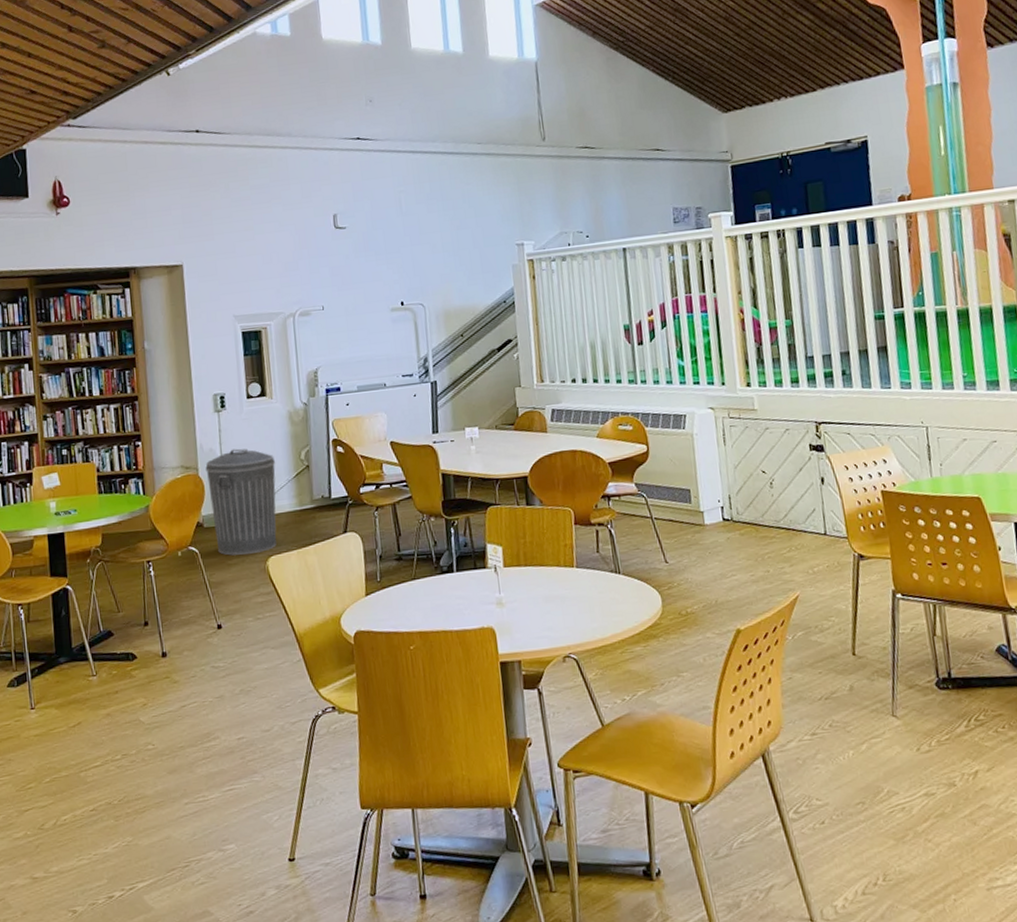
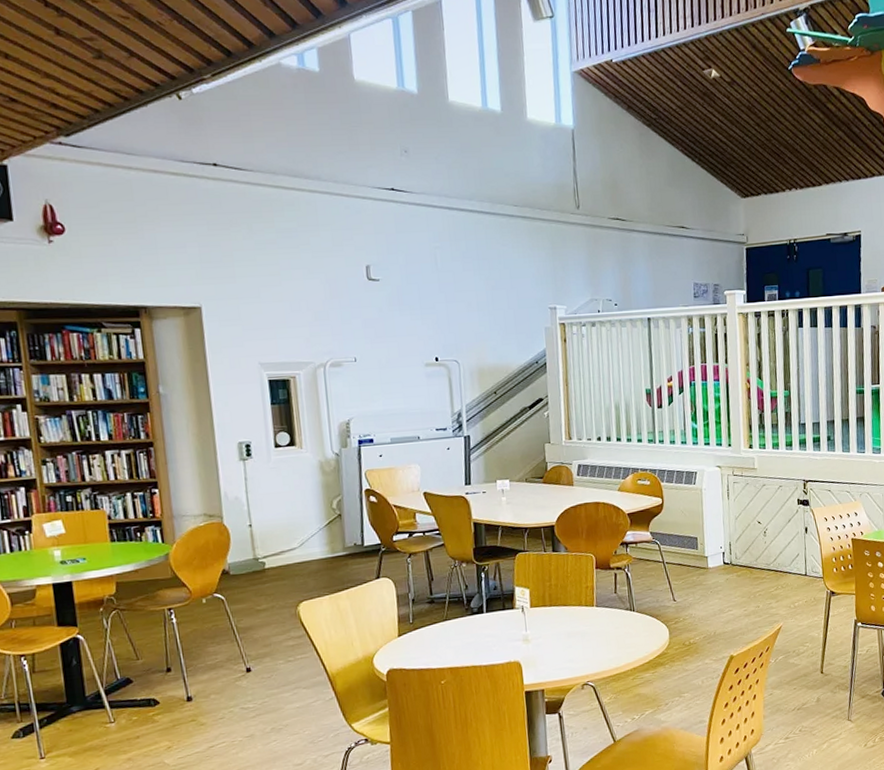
trash can: present [205,448,277,556] -> none [230,497,308,602]

